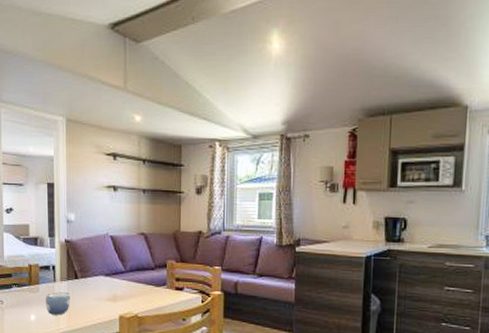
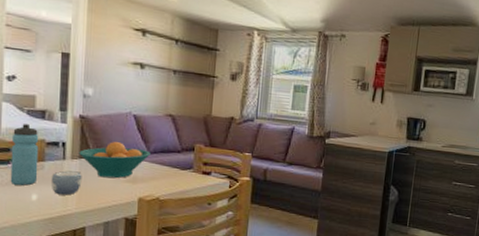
water bottle: none [12,251,35,307] -> present [10,124,39,186]
fruit bowl: none [66,262,127,298] -> present [79,141,150,179]

